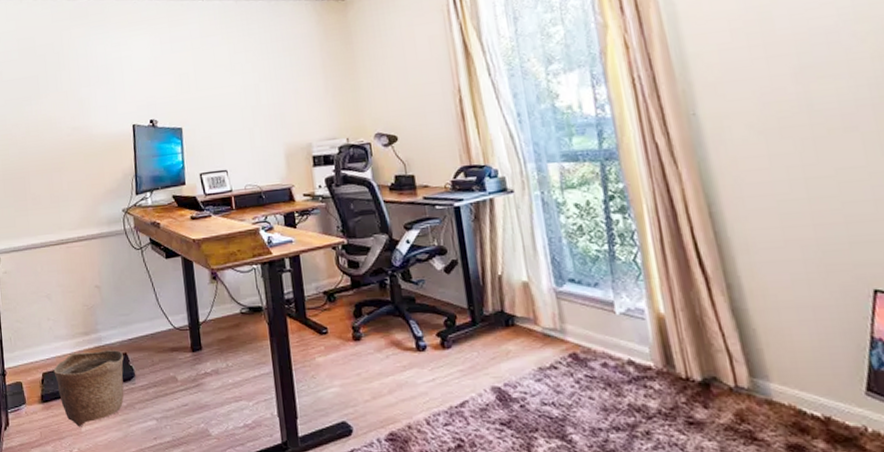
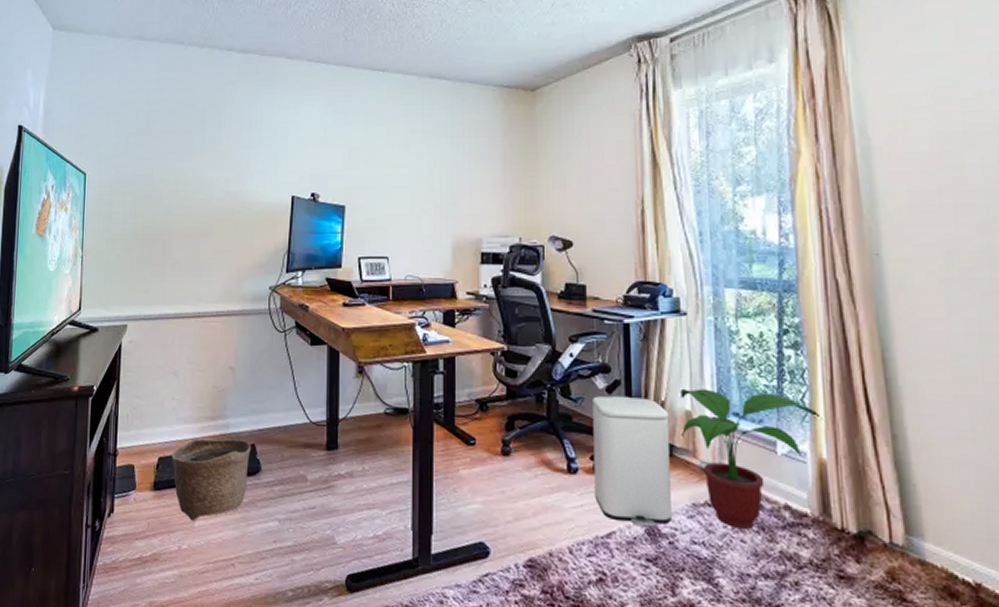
pedal bin: none [432,274,520,394] -> present [592,395,672,527]
potted plant: none [515,258,654,387] -> present [680,388,821,529]

